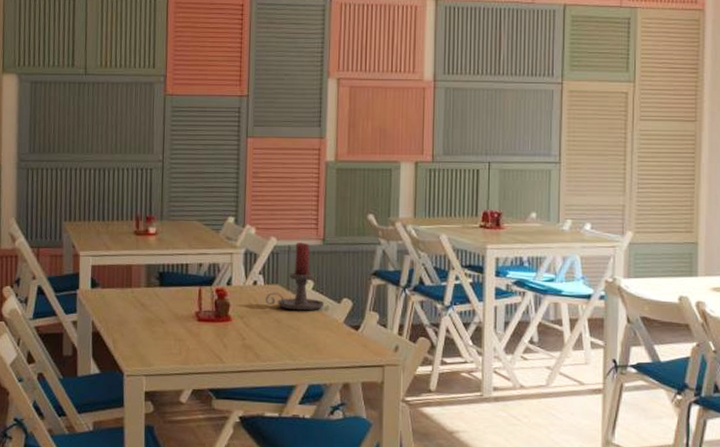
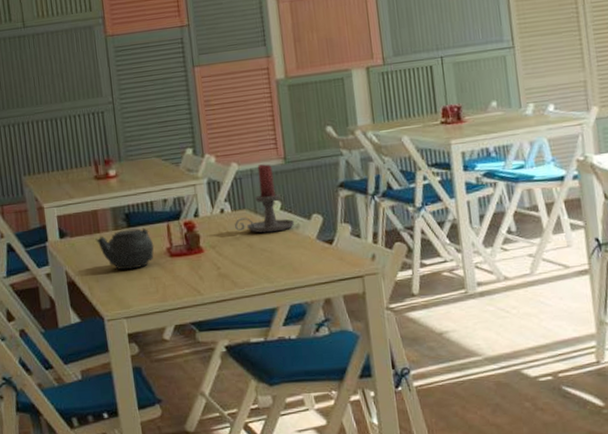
teapot: none [126,288,184,328] -> present [95,228,154,270]

